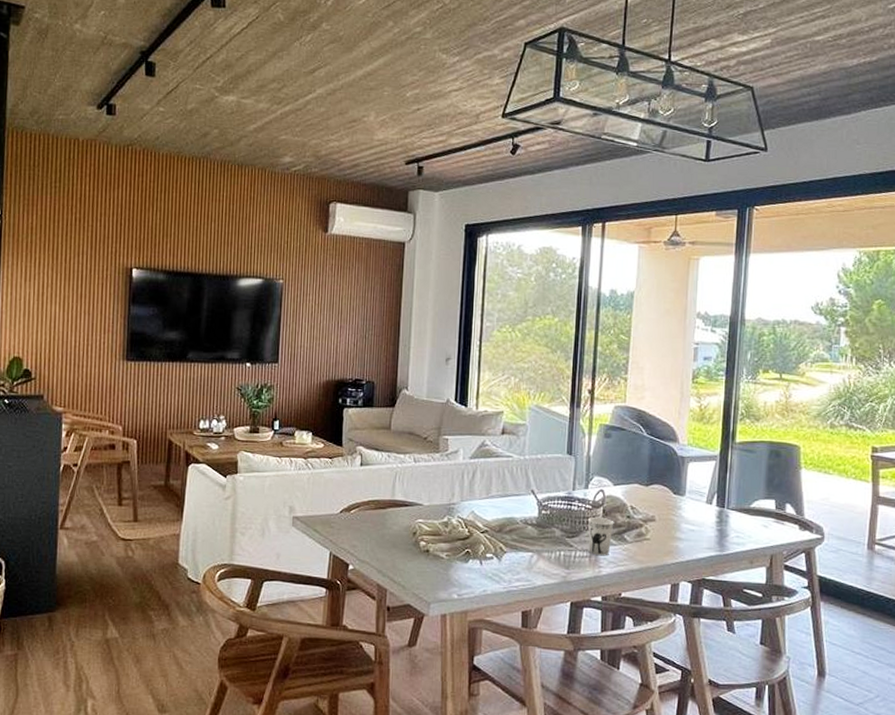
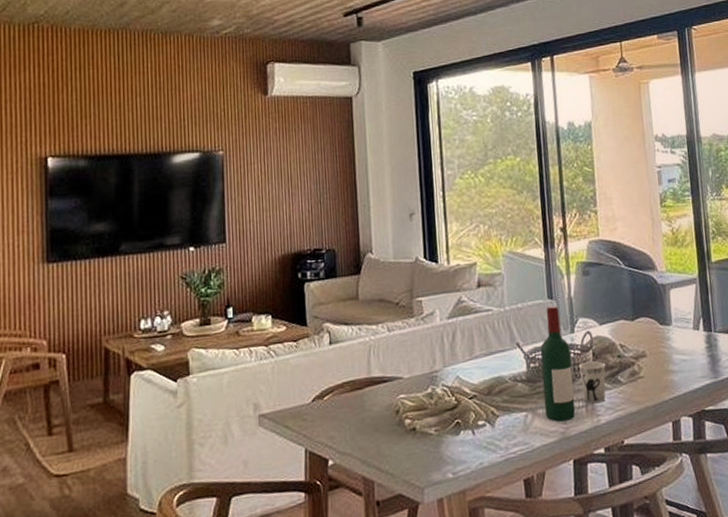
wine bottle: none [550,461,582,567] -> present [540,305,575,422]

